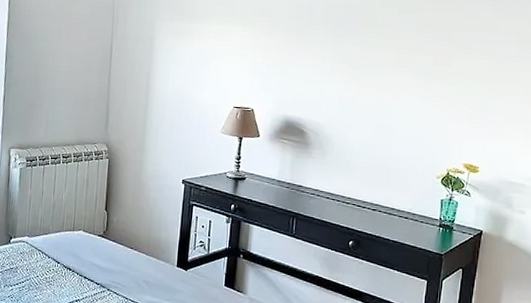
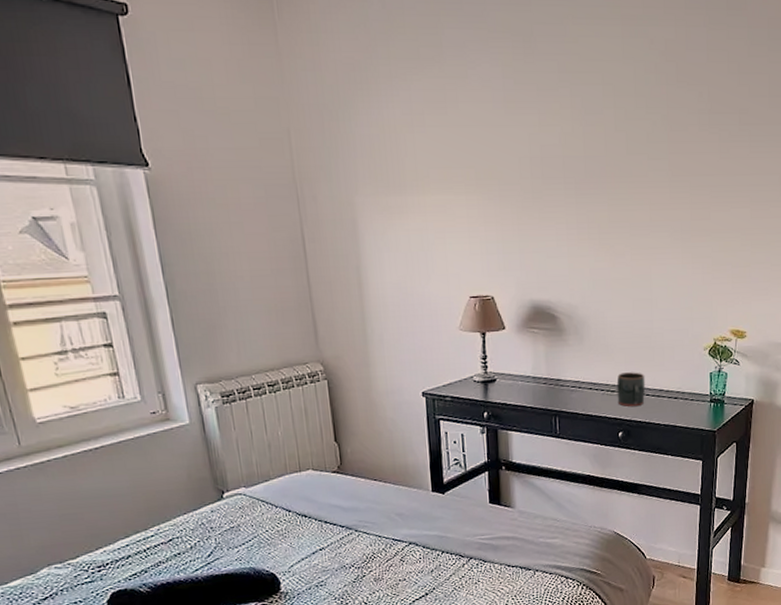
mug: none [351,188,379,220] -> present [616,372,646,406]

